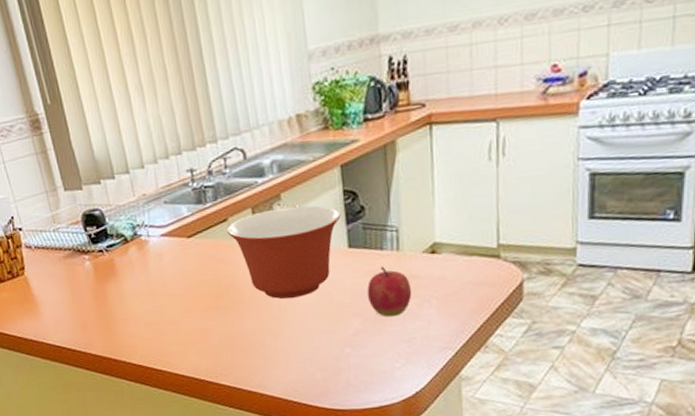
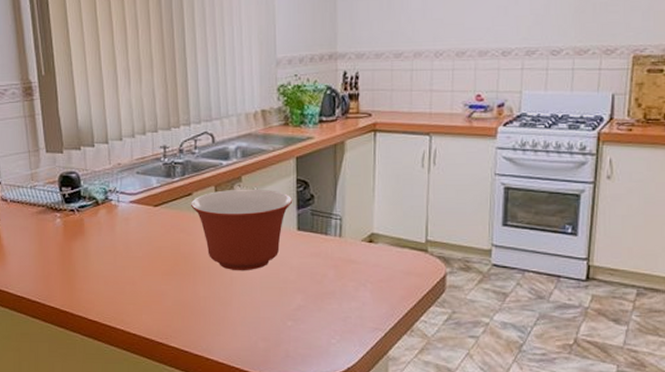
apple: present [367,266,412,317] -> none [310,249,350,296]

